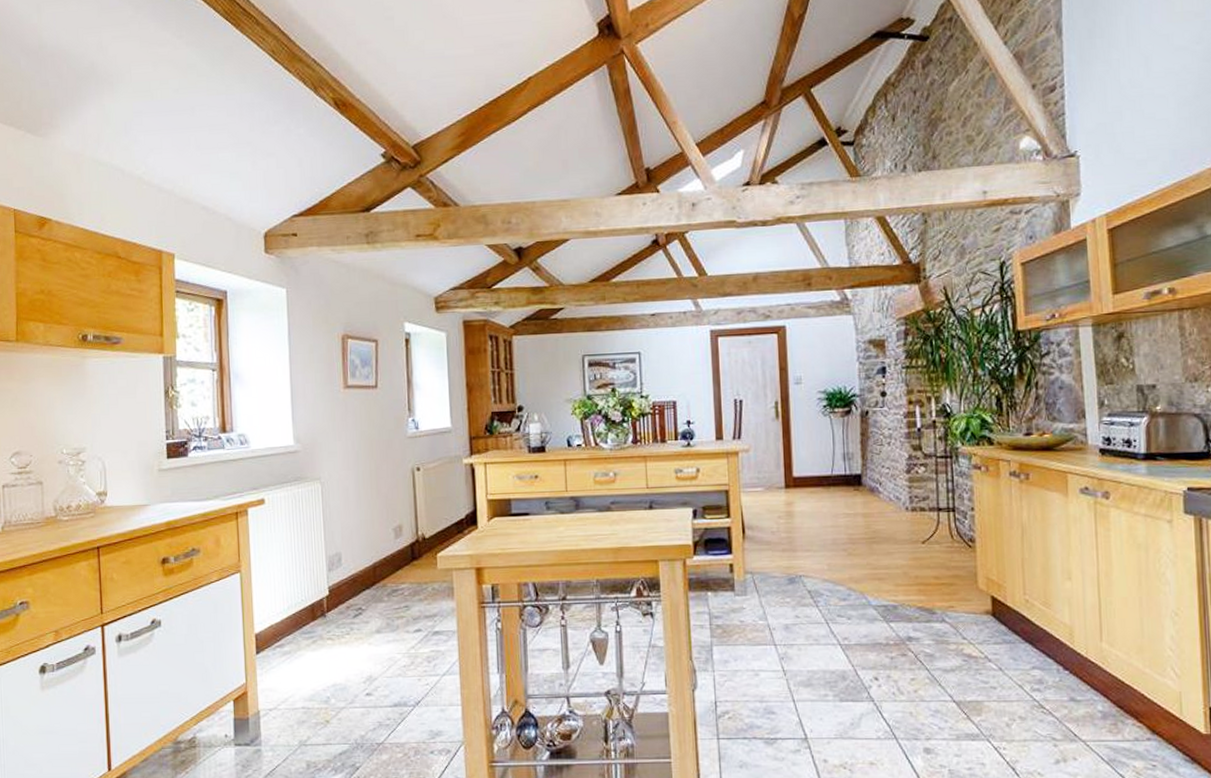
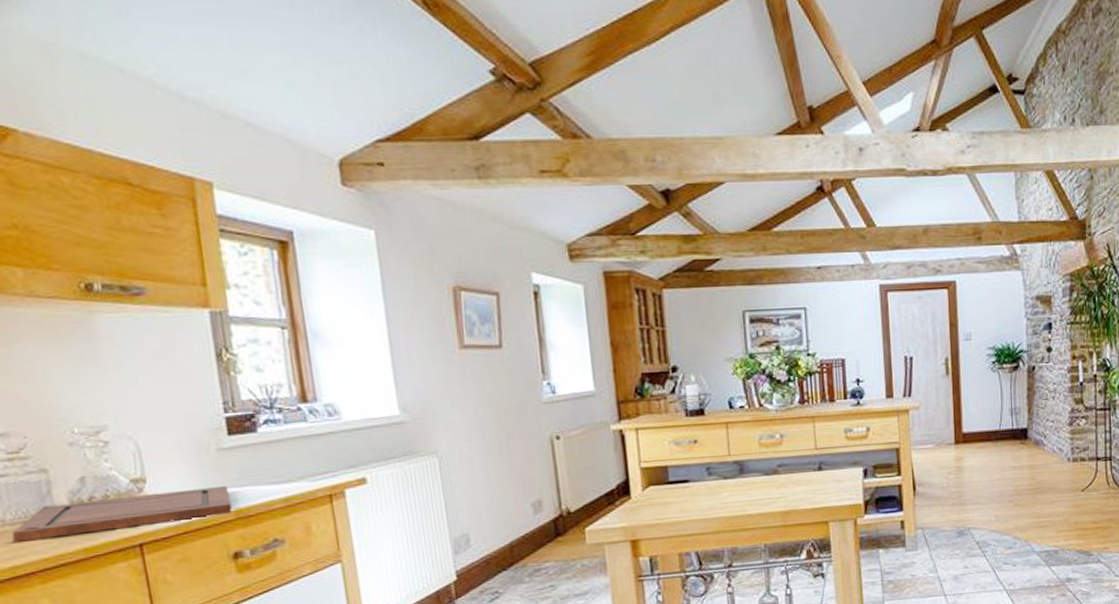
cutting board: none [14,500,164,540] -> present [12,485,232,542]

